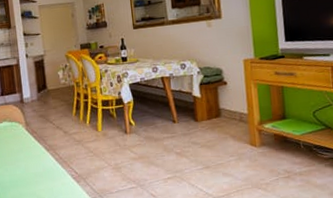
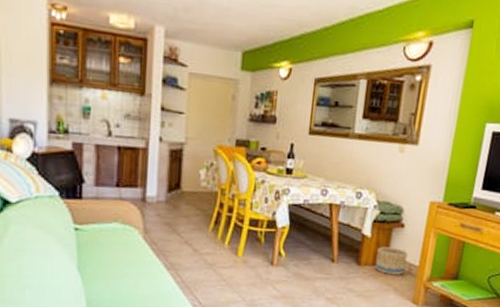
basket: none [209,102,237,125] -> present [375,246,408,275]

